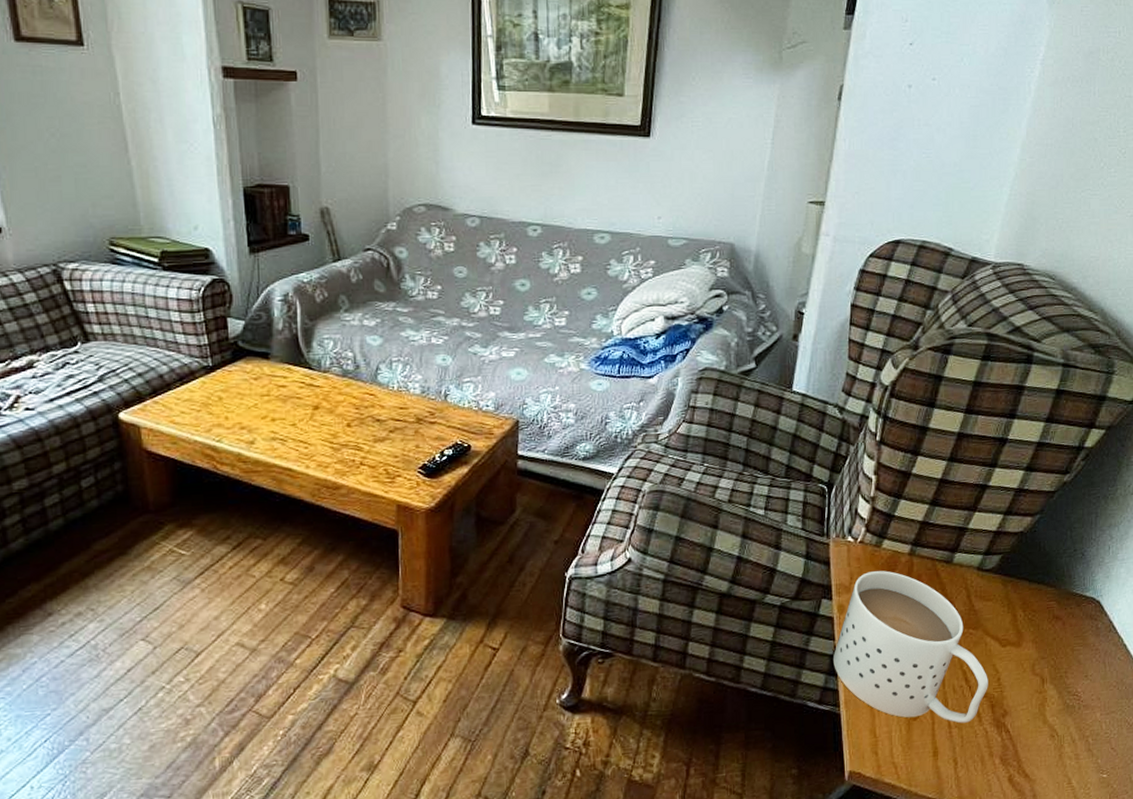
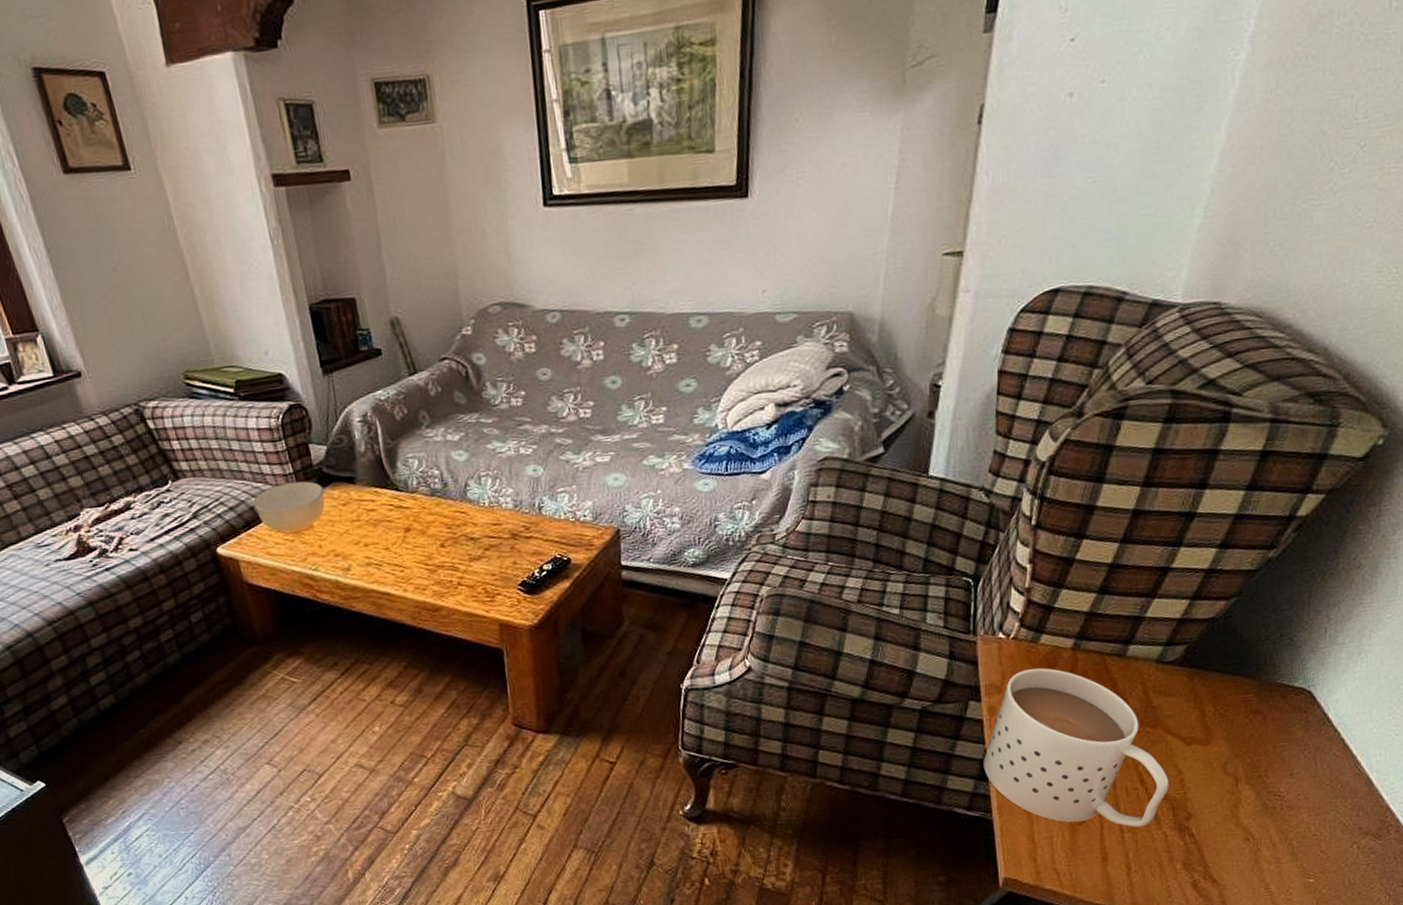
bowl: none [163,352,238,404] -> present [253,480,325,535]

